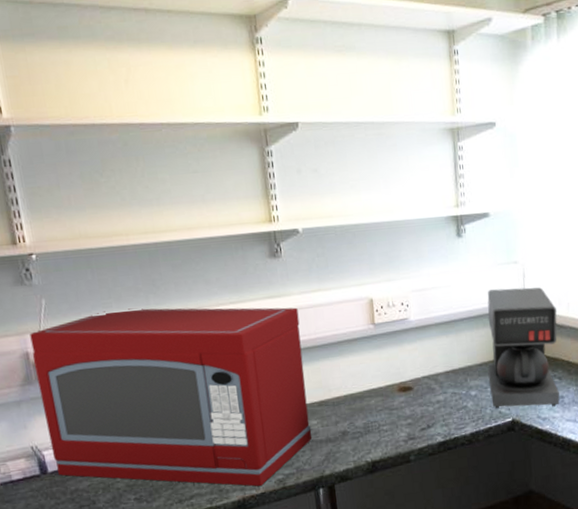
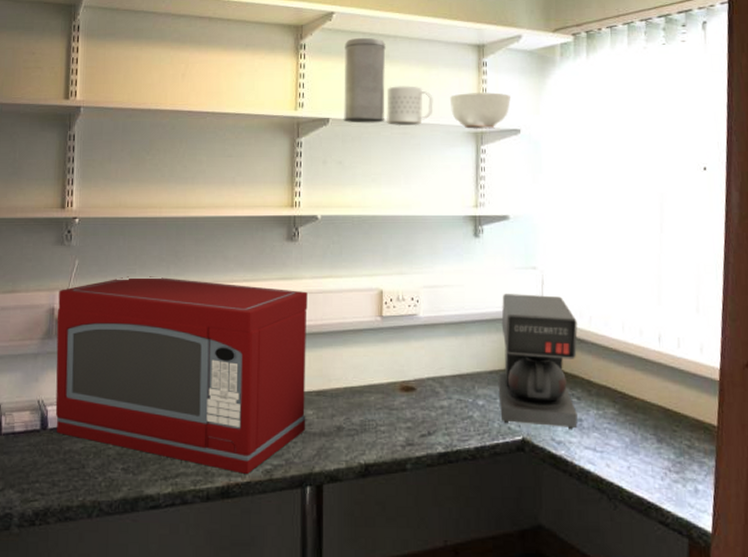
canister: none [305,26,358,126] -> present [343,37,386,123]
mug: none [356,80,407,127] -> present [386,85,433,126]
bowl: none [422,84,484,125] -> present [449,92,510,129]

